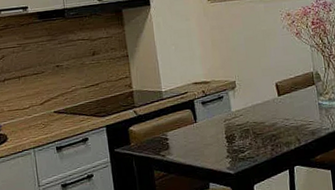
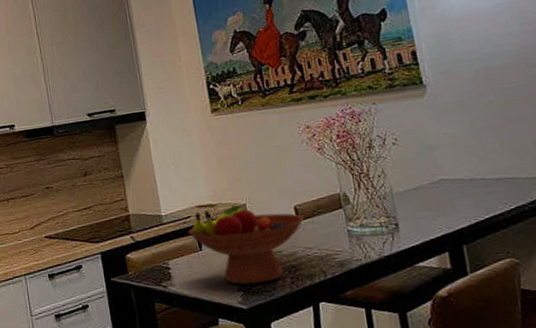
fruit bowl: none [185,82,283,152] -> present [188,204,304,285]

